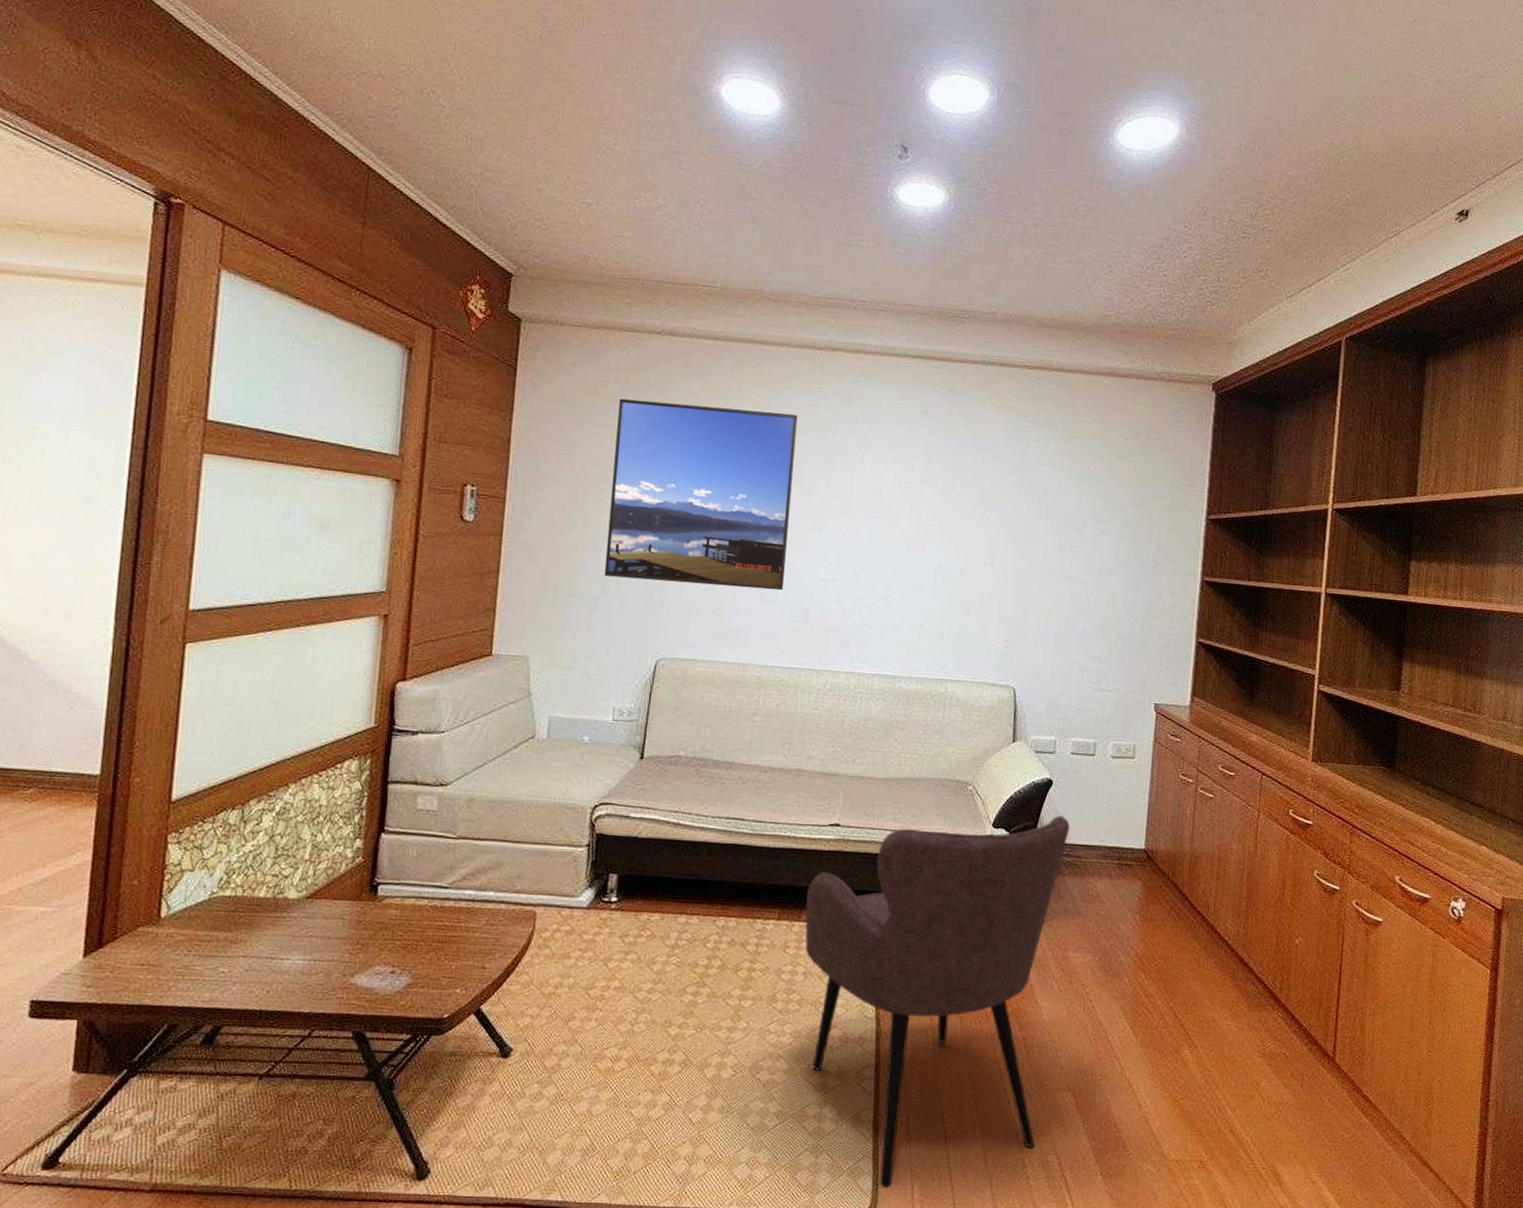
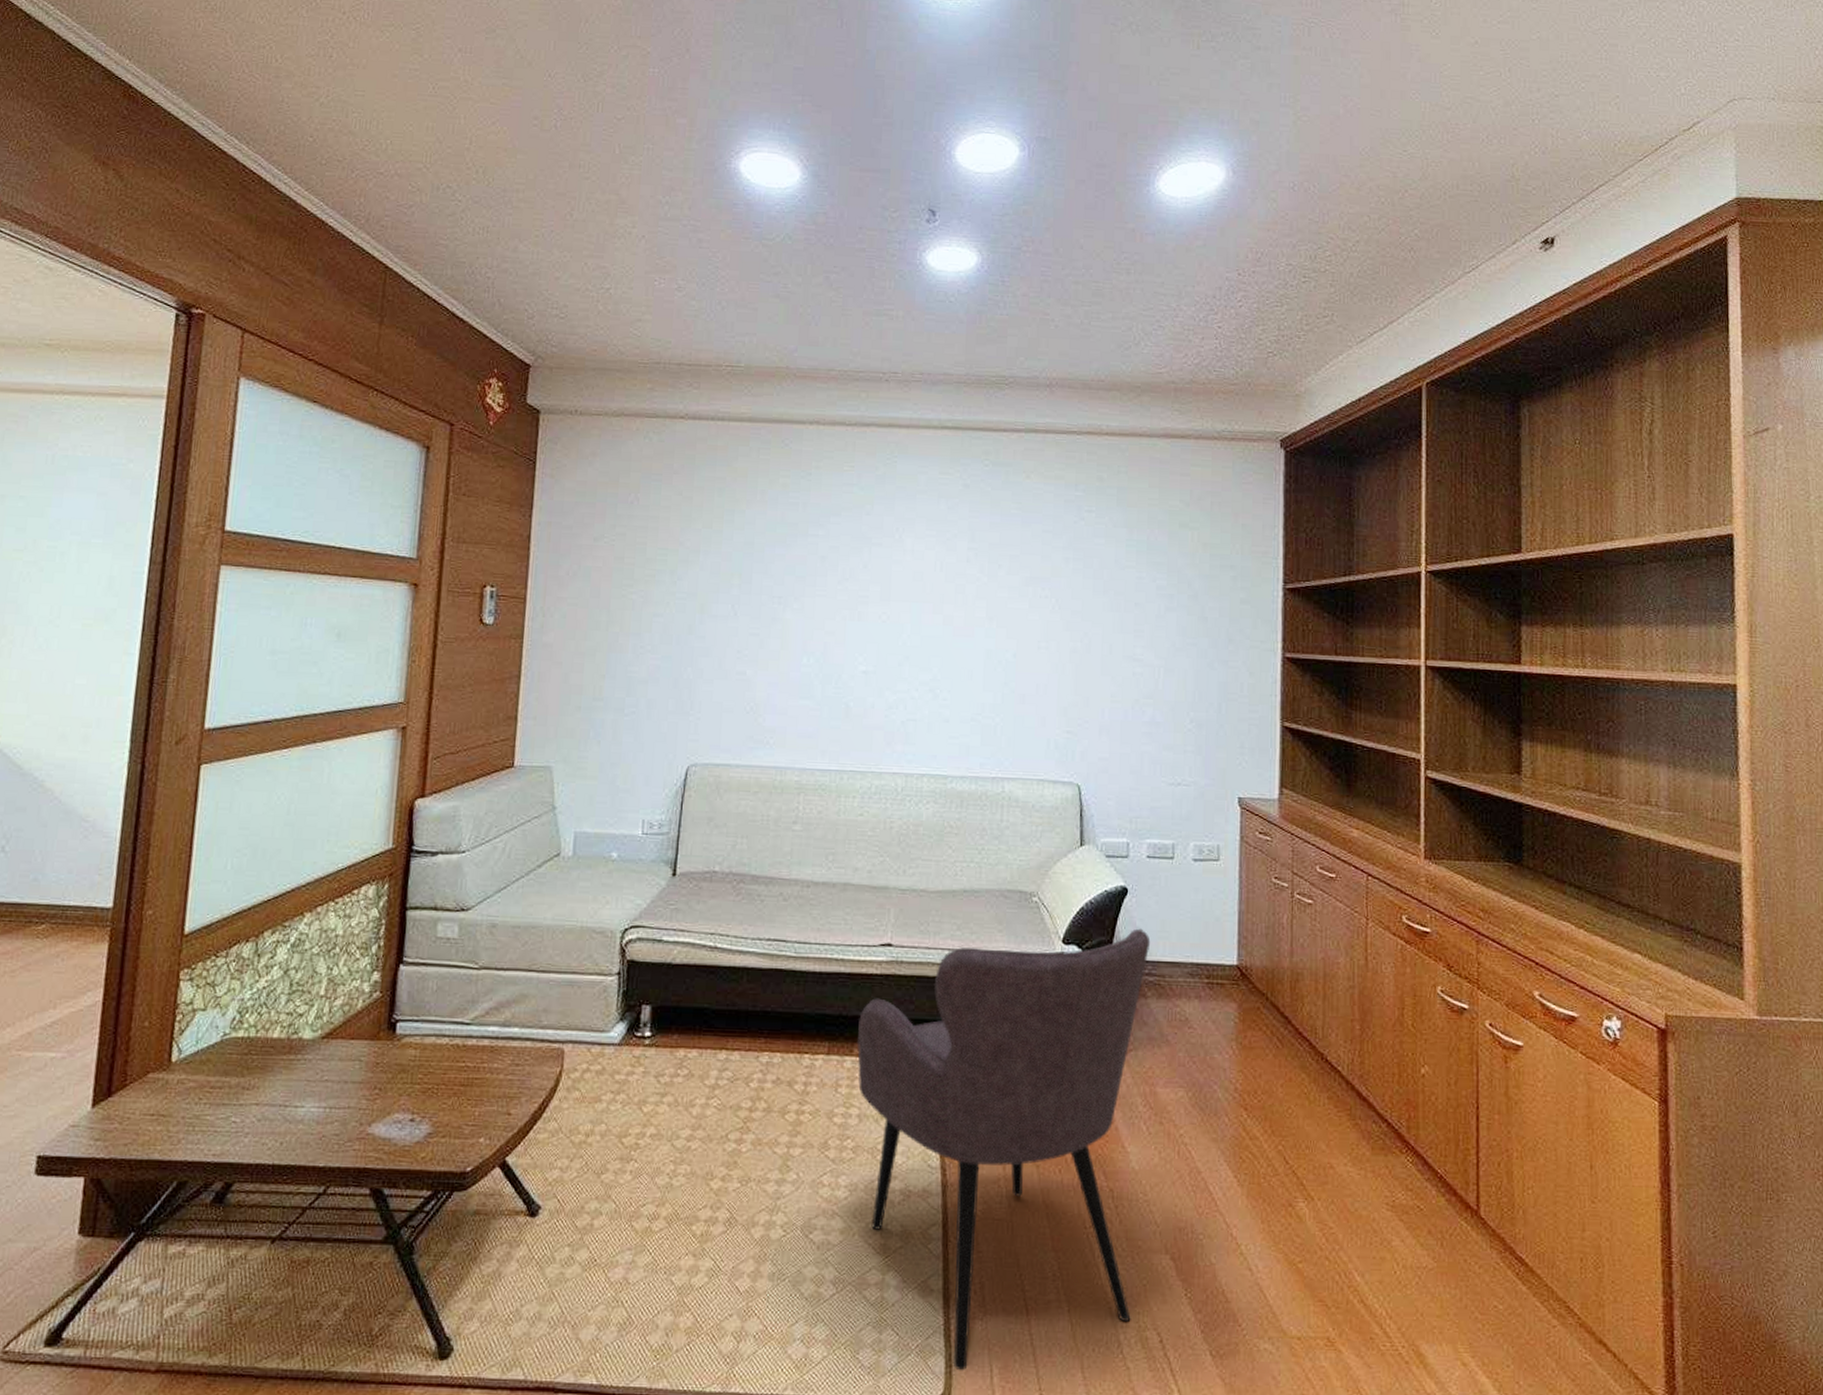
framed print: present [604,398,798,591] -> none [630,487,830,686]

